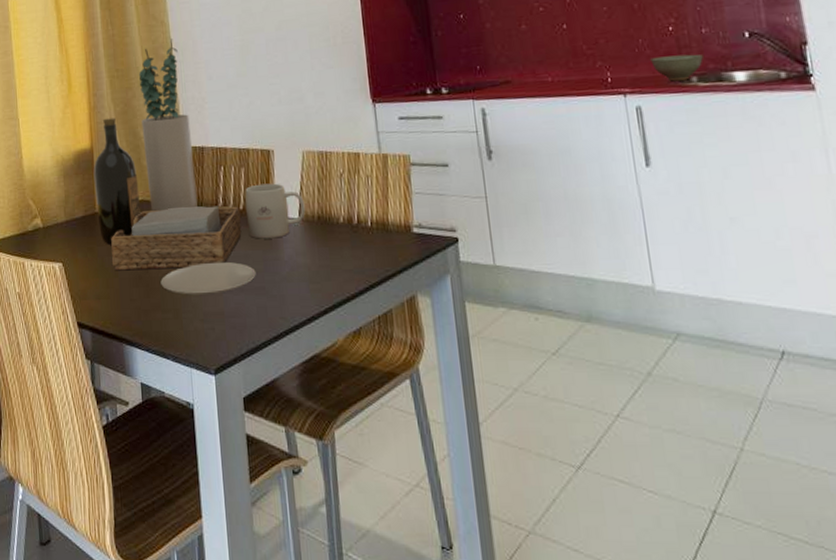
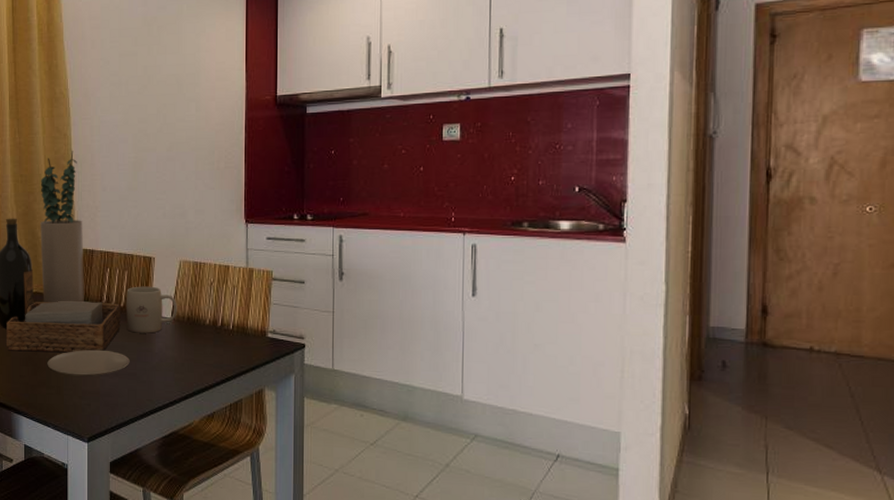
bowl: present [651,54,703,82] -> none [491,202,536,225]

